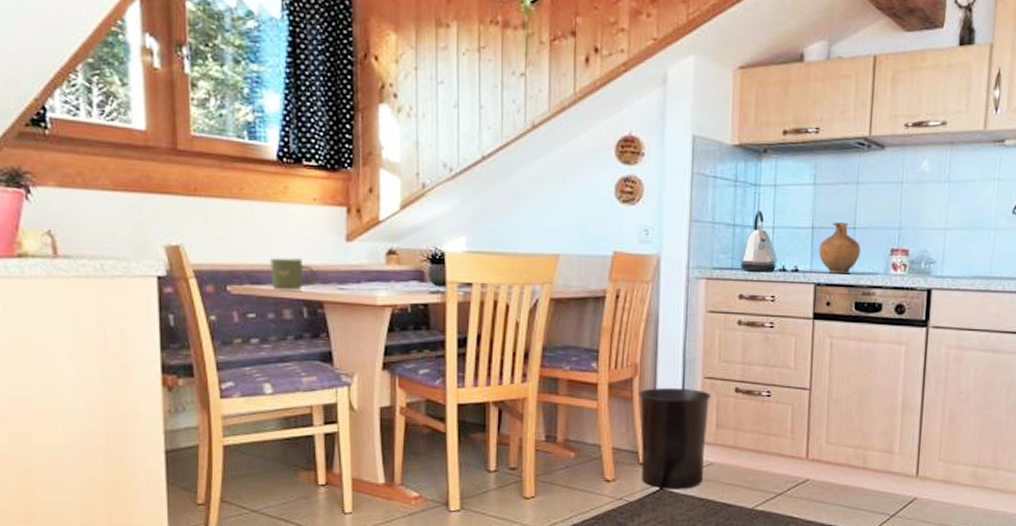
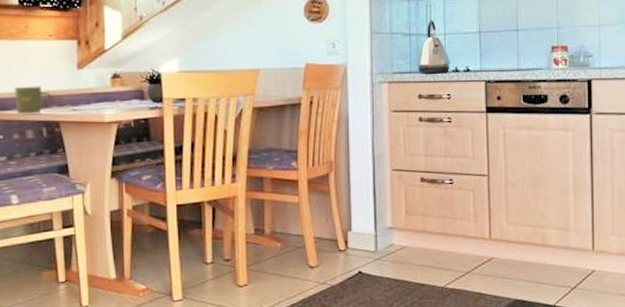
waste bin: present [639,387,711,489] -> none [335,180,399,272]
ceramic jug: present [818,221,861,274] -> none [486,25,525,71]

